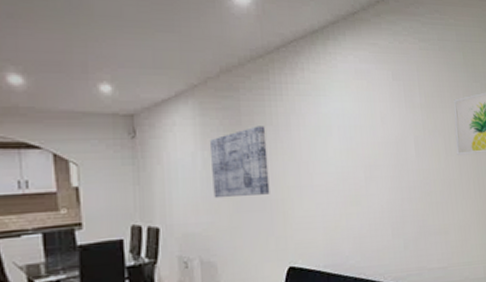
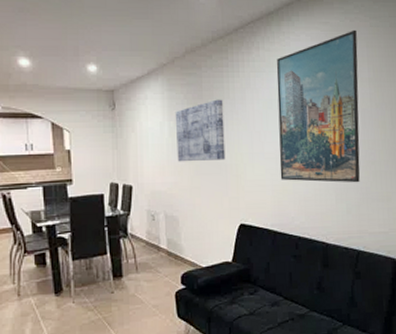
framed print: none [323,52,416,216] -> present [276,29,360,183]

